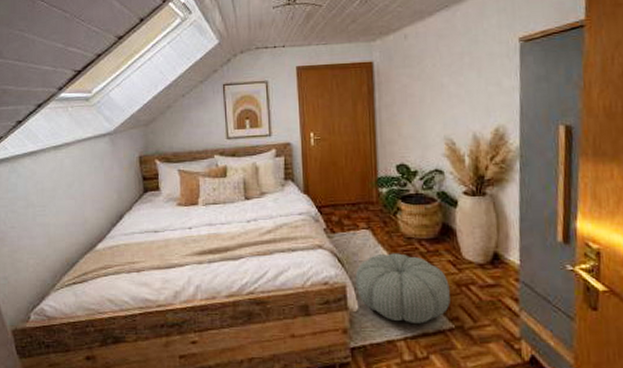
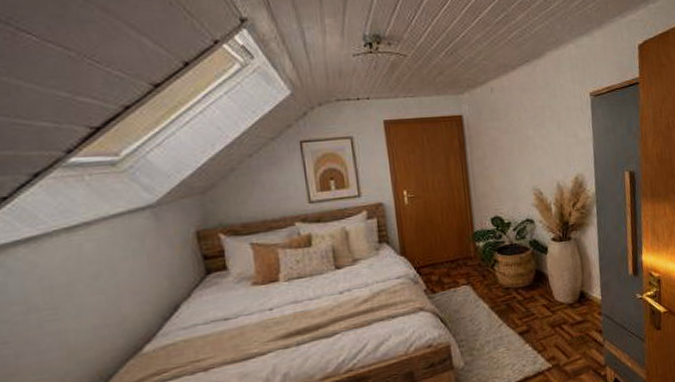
pouf: present [355,253,450,324] -> none [458,304,547,372]

